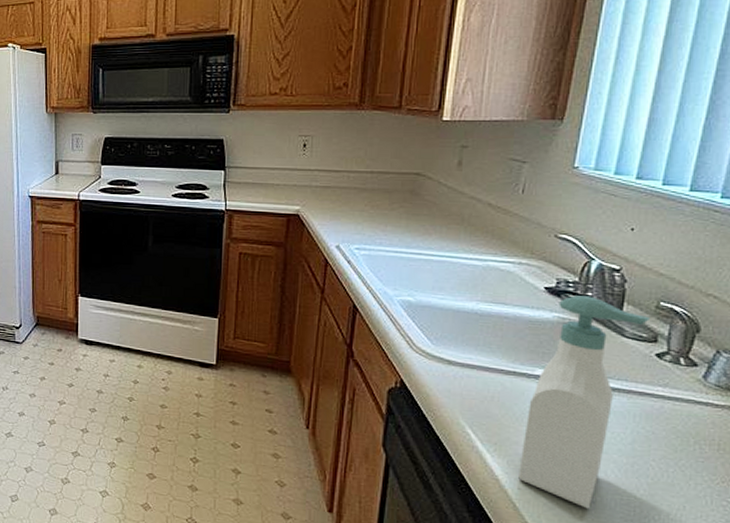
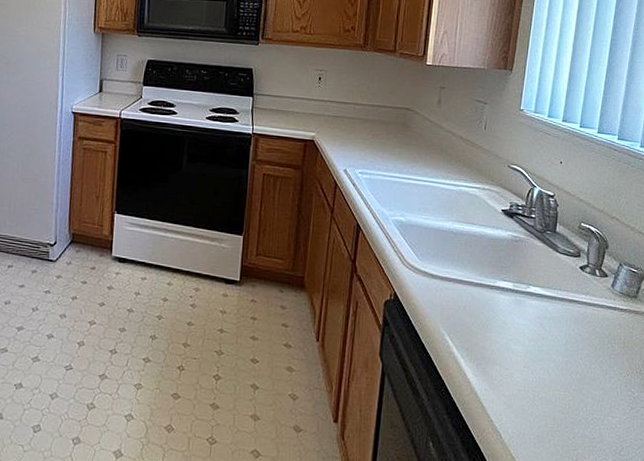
soap bottle: present [518,295,650,509] -> none [485,217,575,405]

